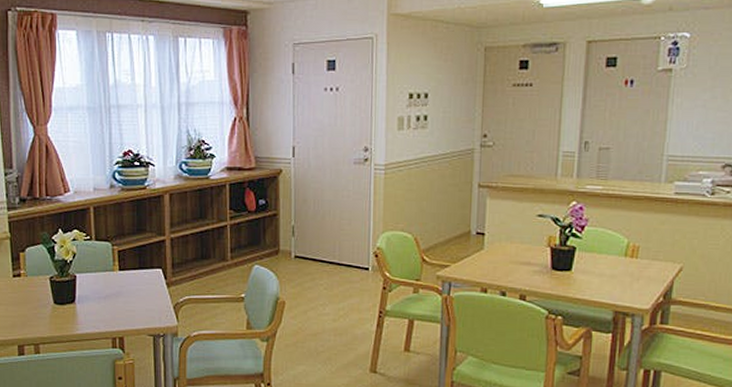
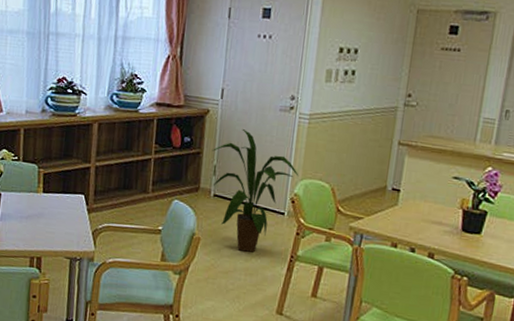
house plant: none [288,185,380,312] -> present [211,128,299,253]

